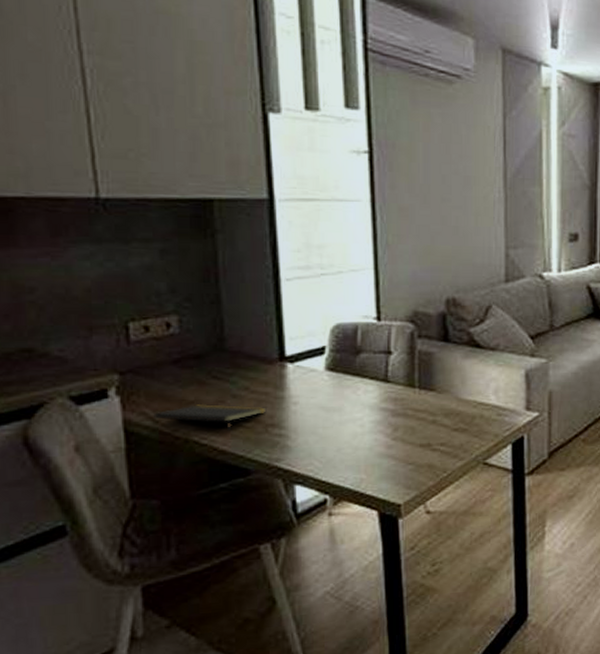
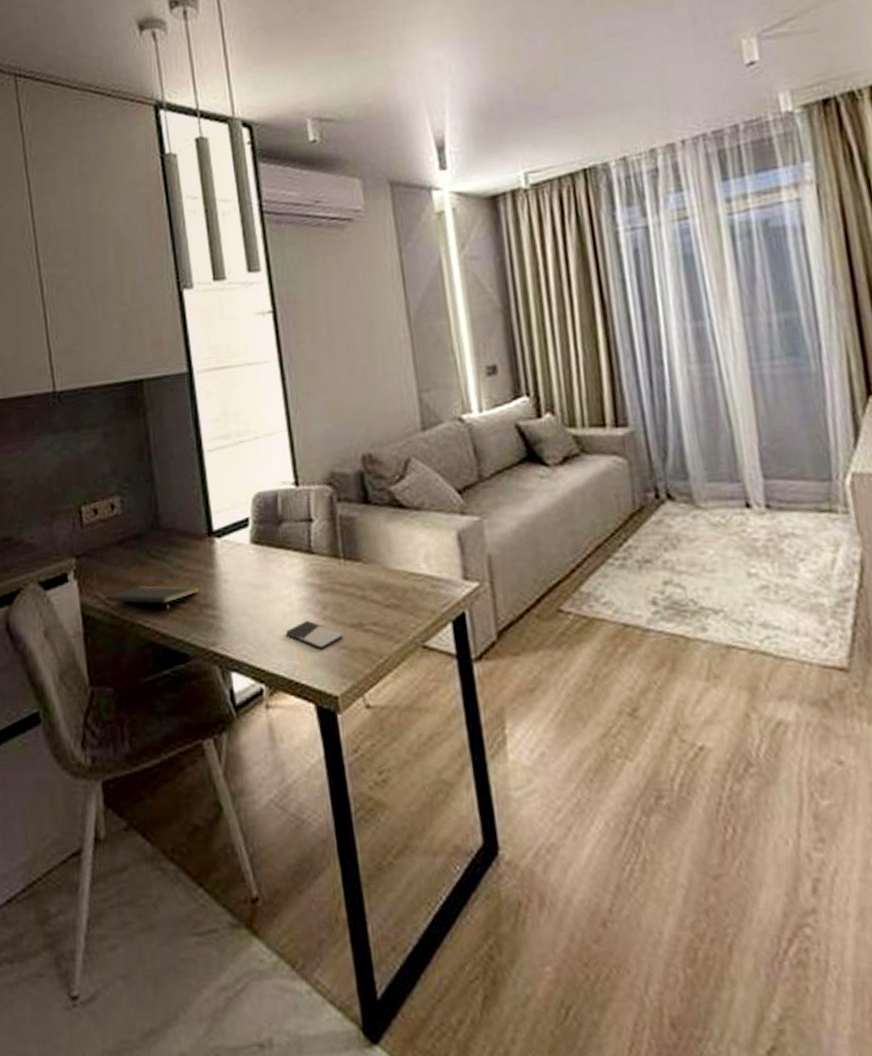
smartphone: none [355,440,412,465] -> present [286,620,344,649]

